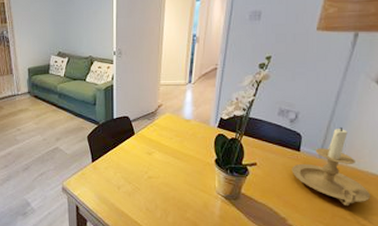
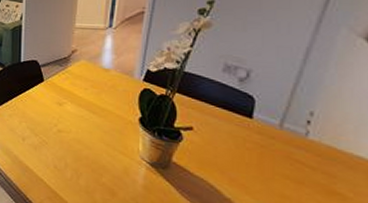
candle holder: present [292,128,371,205] -> none [240,93,357,195]

